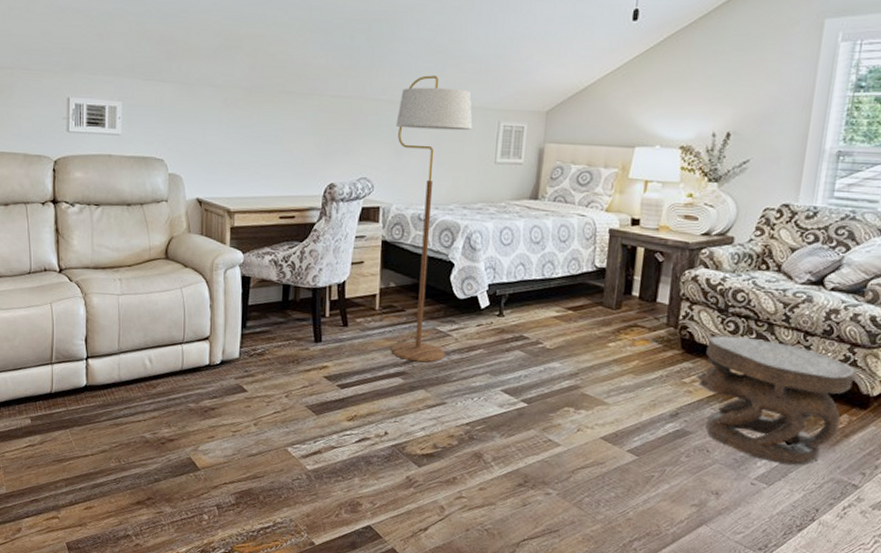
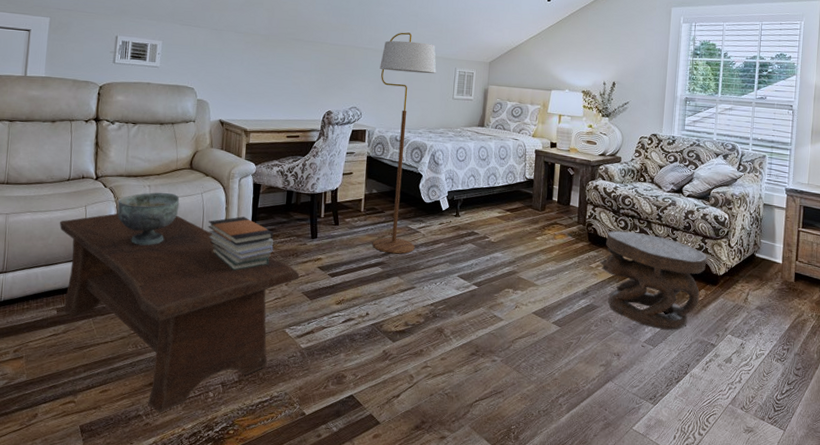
coffee table: none [24,311,302,534] -> present [59,213,300,413]
decorative bowl: none [86,287,156,349] -> present [117,192,180,246]
book stack: none [190,315,269,379] -> present [207,216,274,271]

